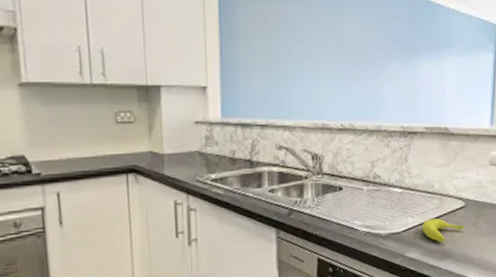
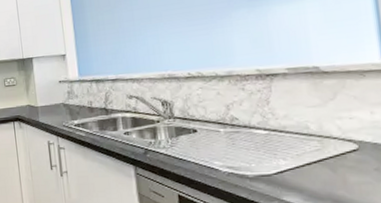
banana: present [422,218,464,242] -> none [300,161,362,187]

